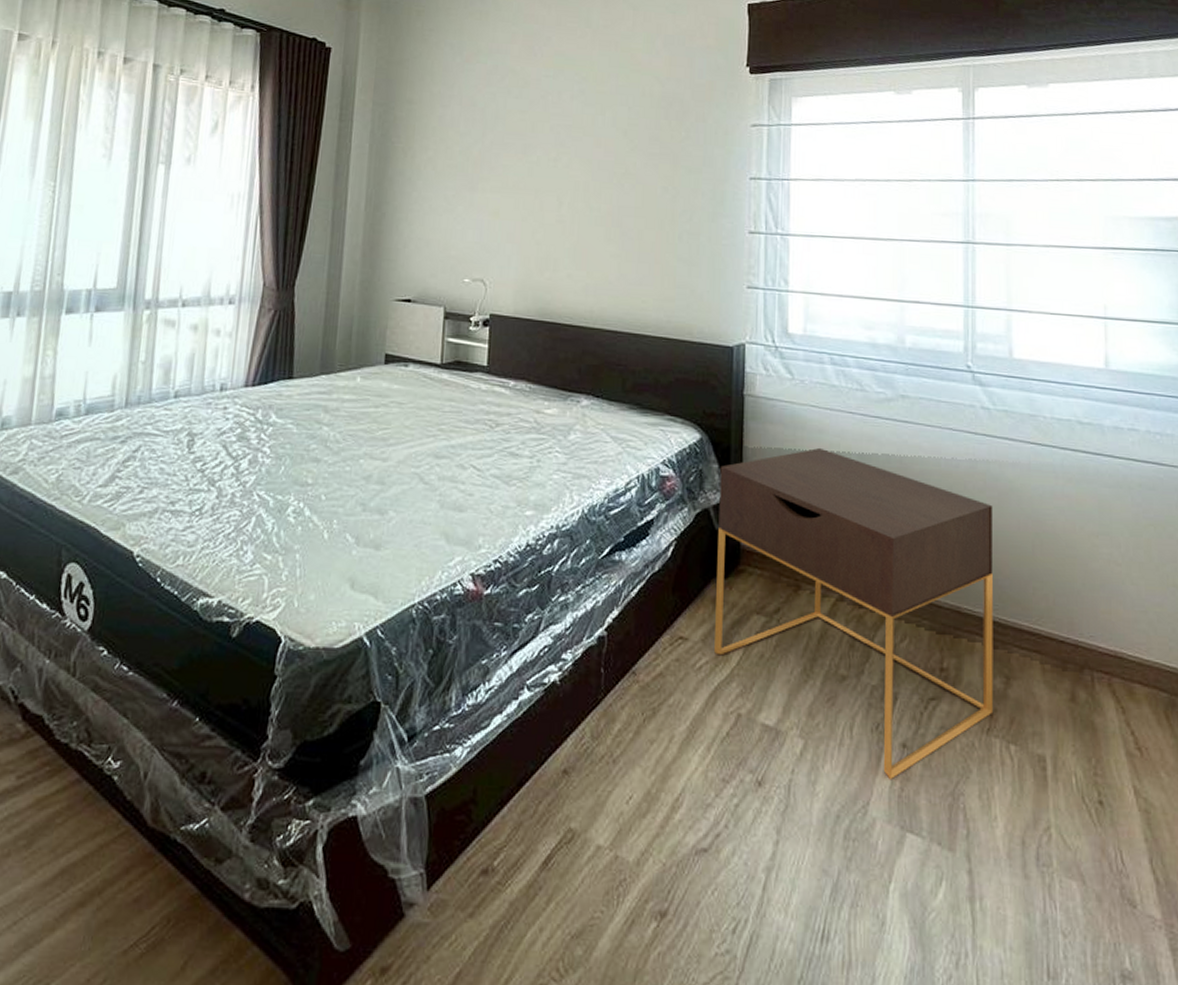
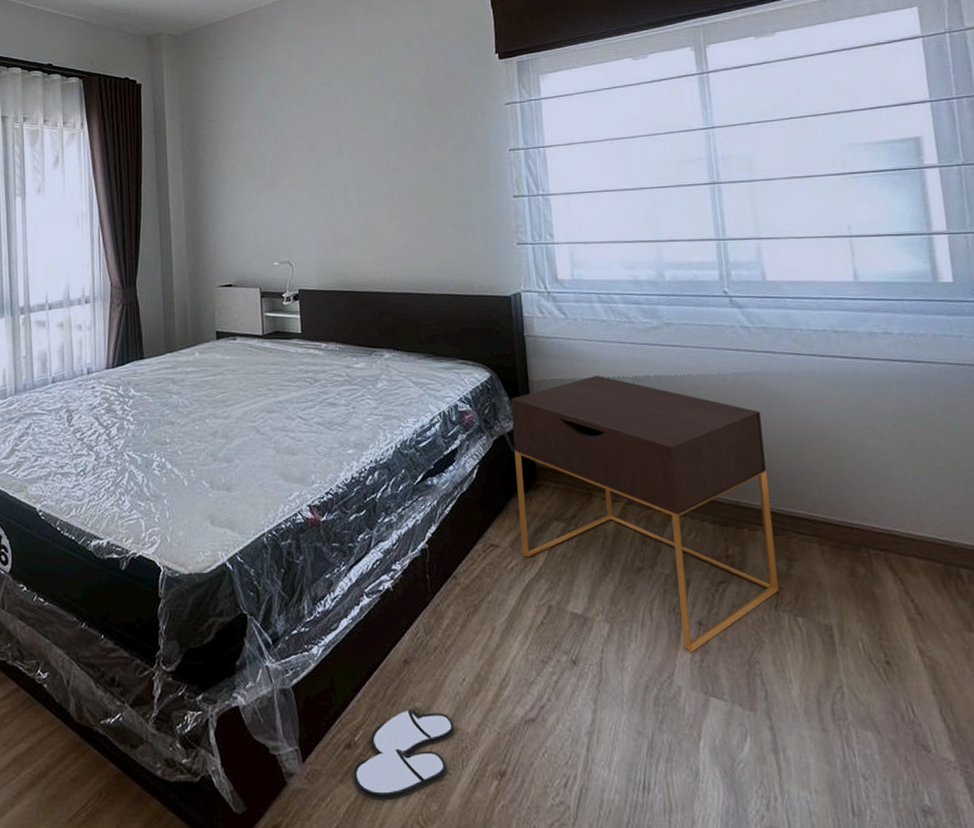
slippers: none [485,829,614,940] -> present [352,708,455,799]

